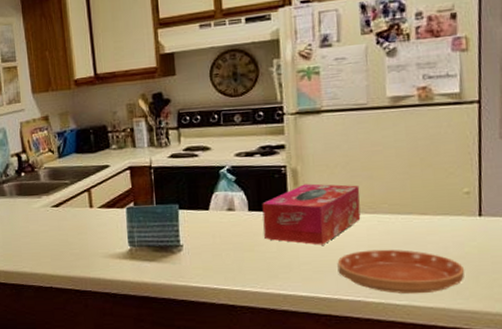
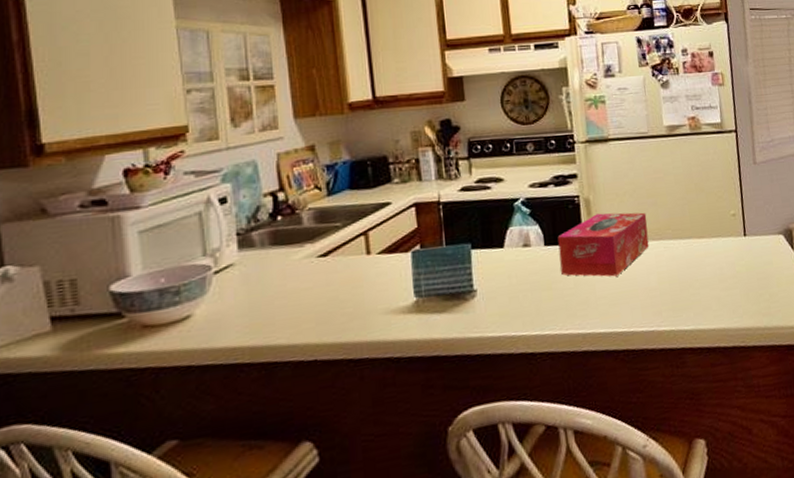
saucer: present [337,249,465,294] -> none [631,274,738,319]

